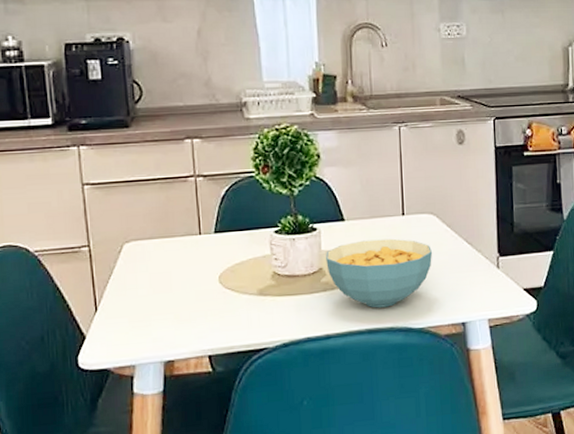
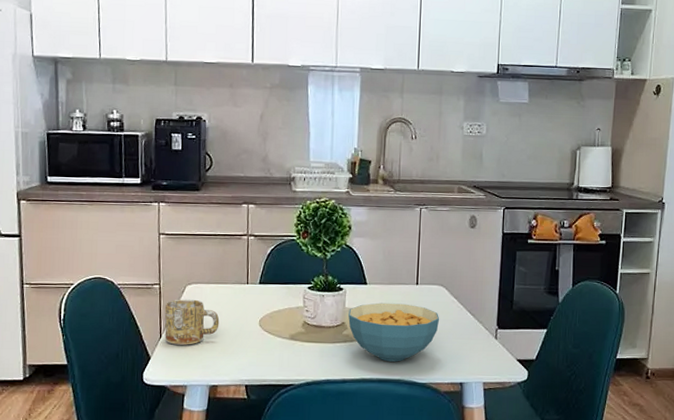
mug: none [98,260,170,318] -> present [164,299,220,345]

